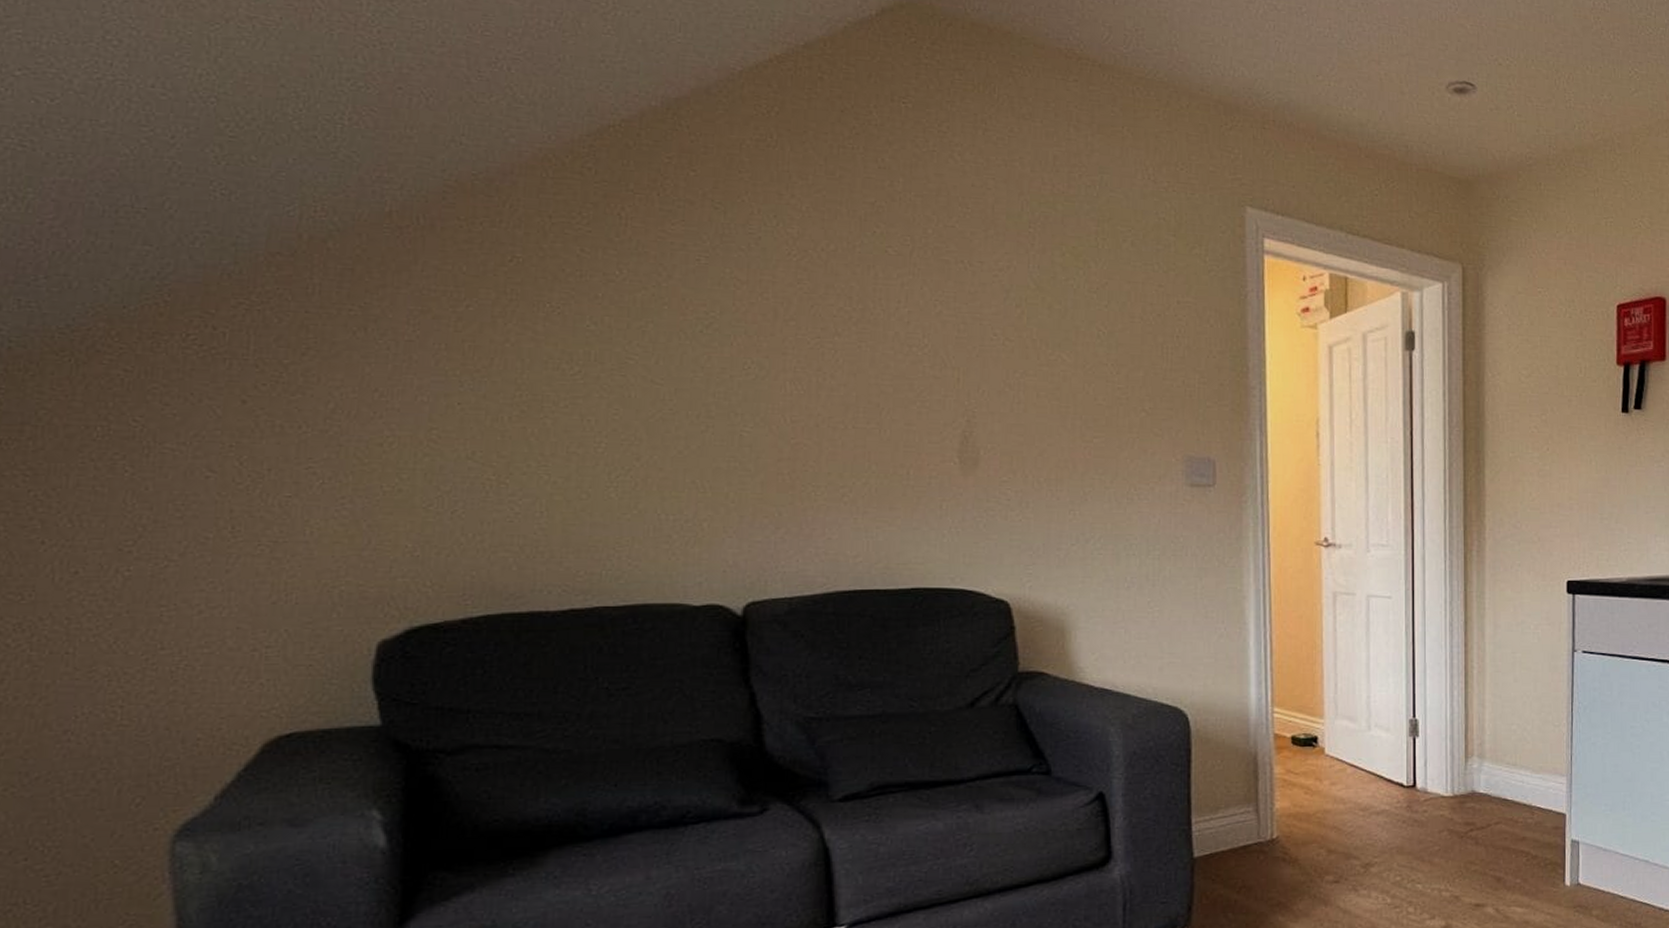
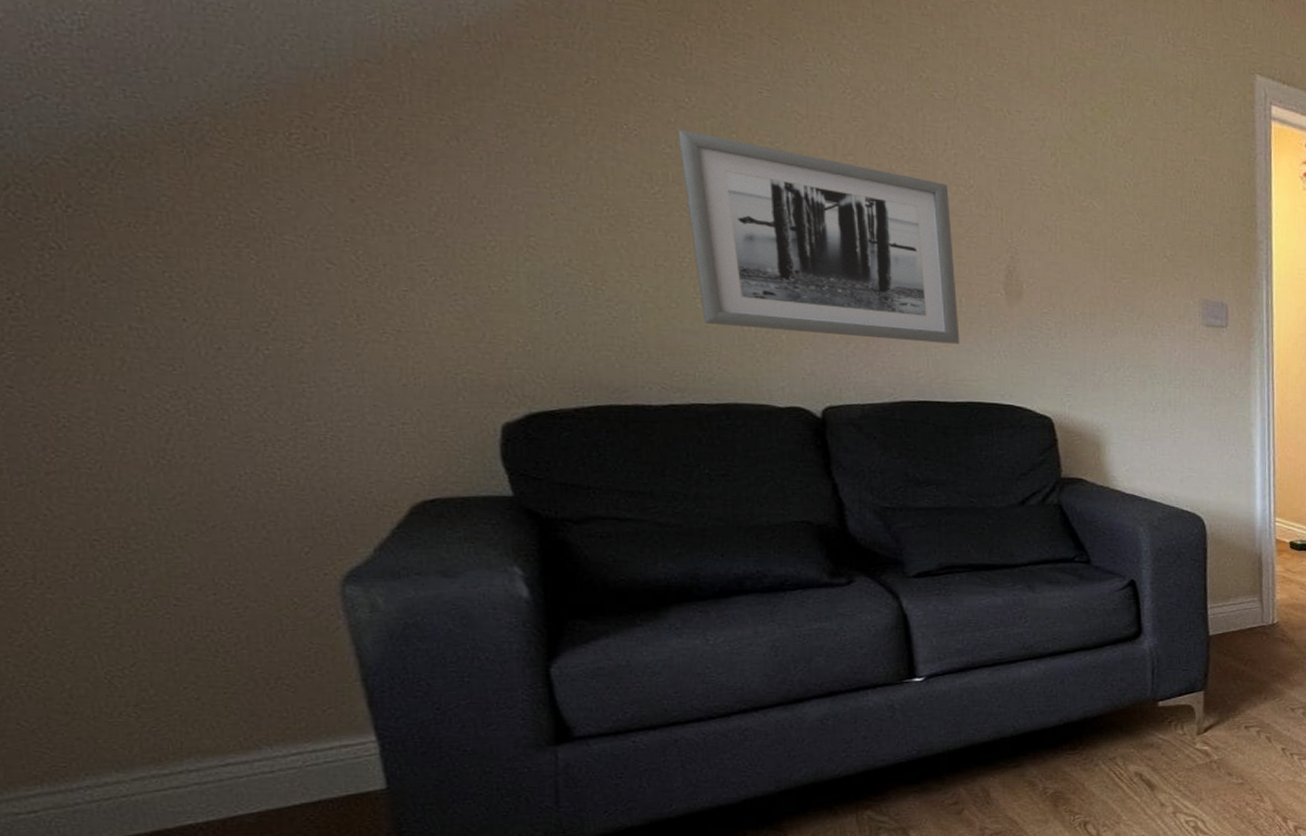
wall art: none [604,304,906,523] -> present [677,129,960,345]

